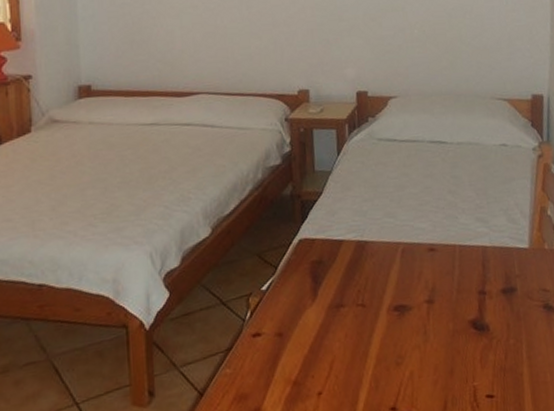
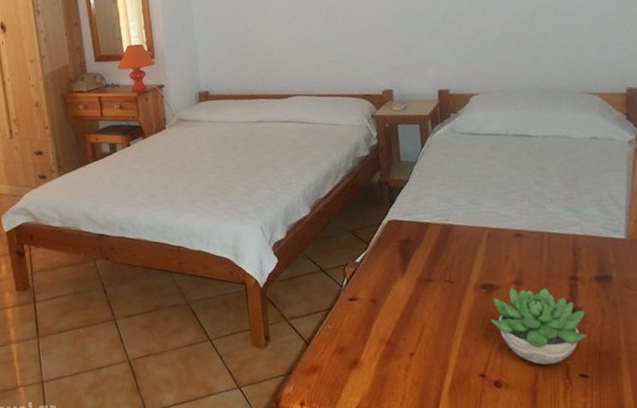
succulent plant: none [402,305,493,389] -> present [490,288,587,364]

